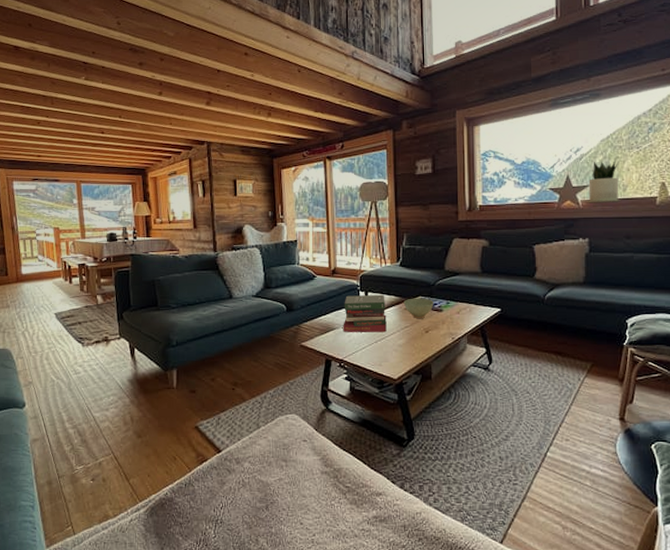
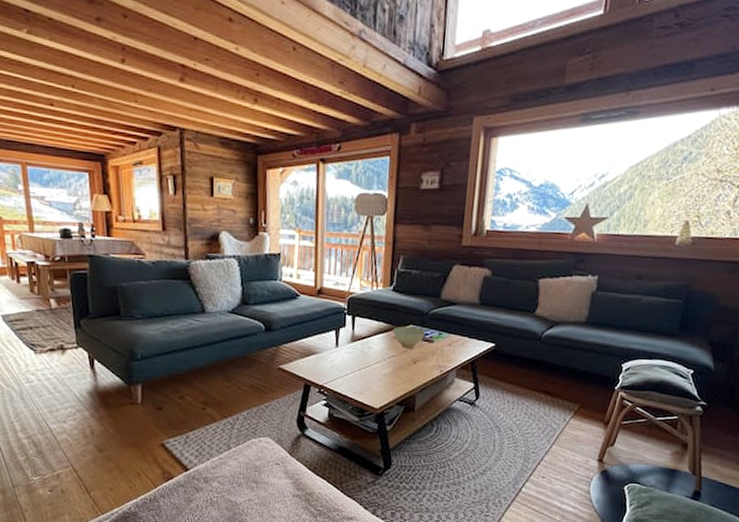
books: present [343,294,387,332] -> none [325,318,374,360]
planter: present [587,161,622,203] -> none [602,190,645,240]

